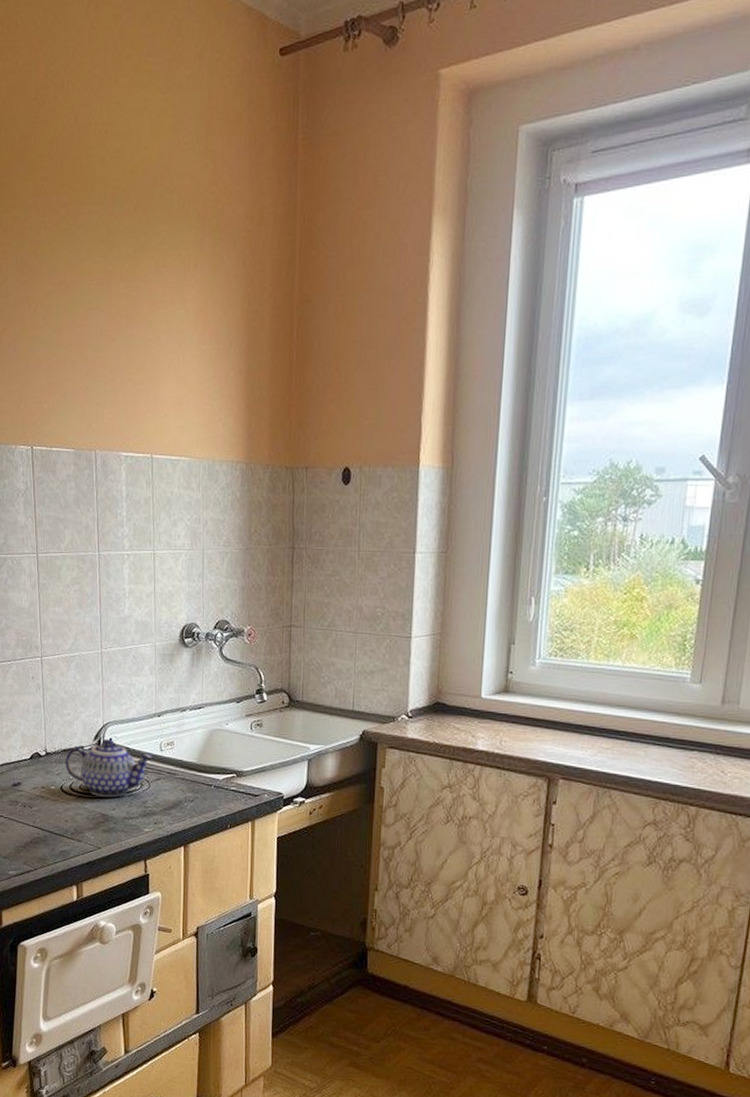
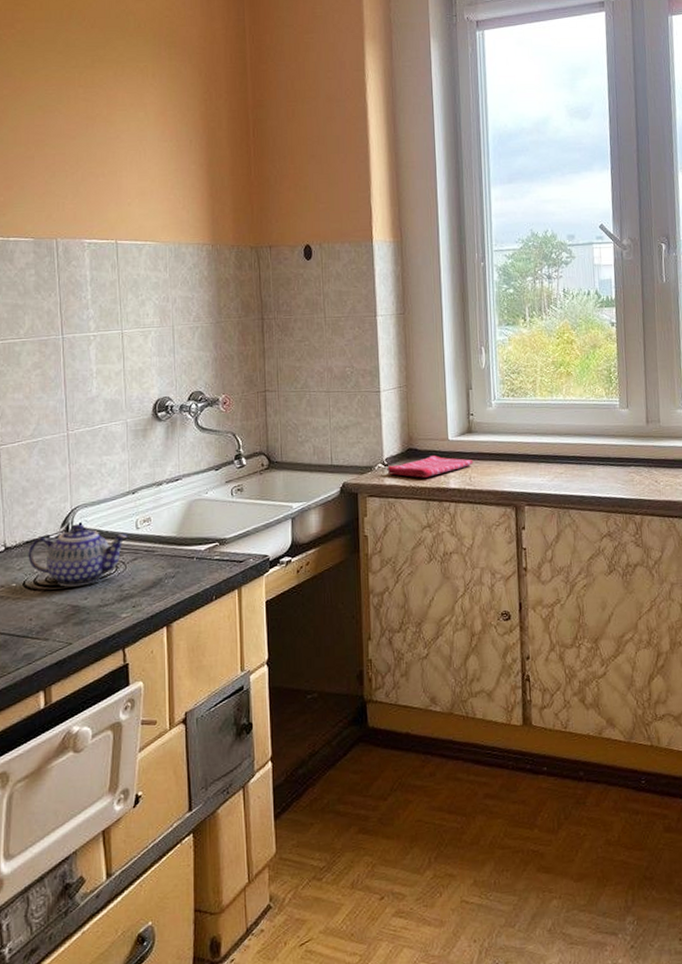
dish towel: none [410,711,506,736] -> present [387,454,473,478]

